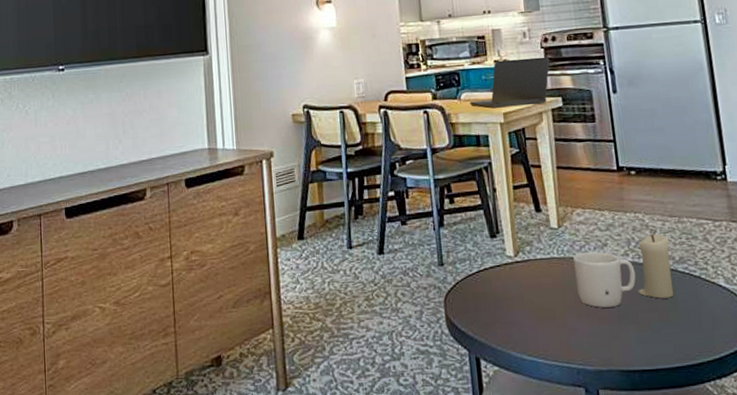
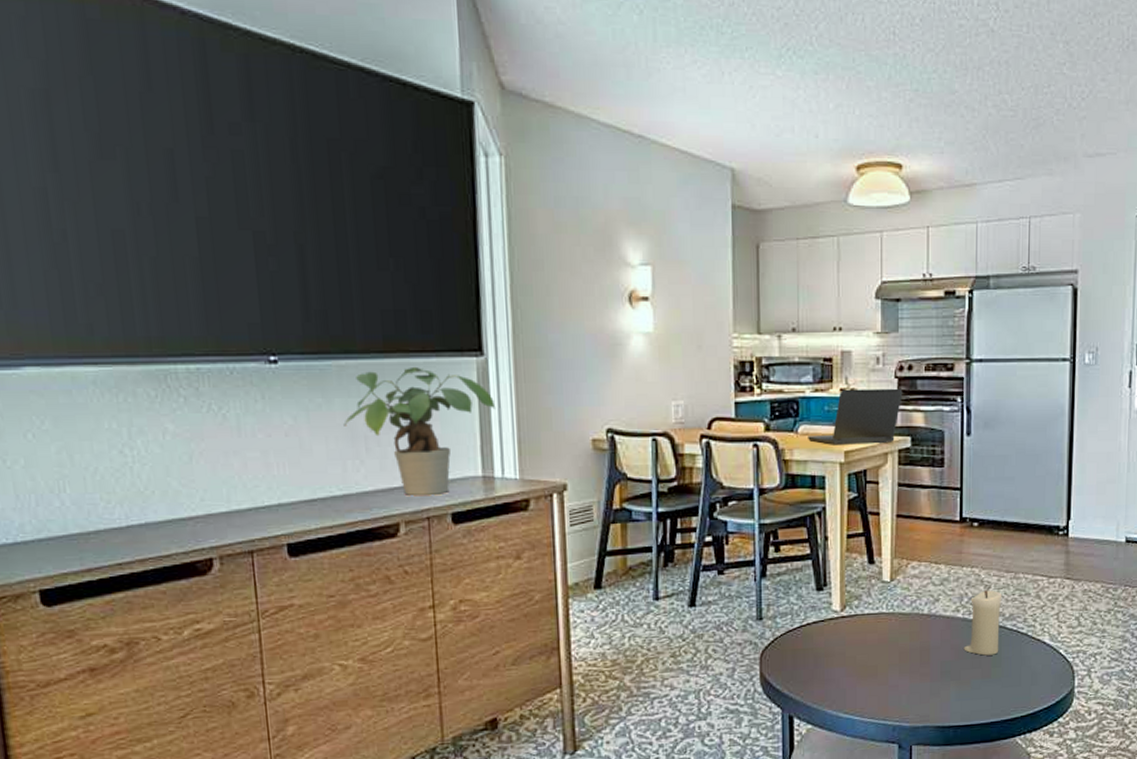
potted plant: none [108,66,218,167] -> present [343,366,496,497]
mug: present [573,251,636,308] -> none [903,606,964,665]

